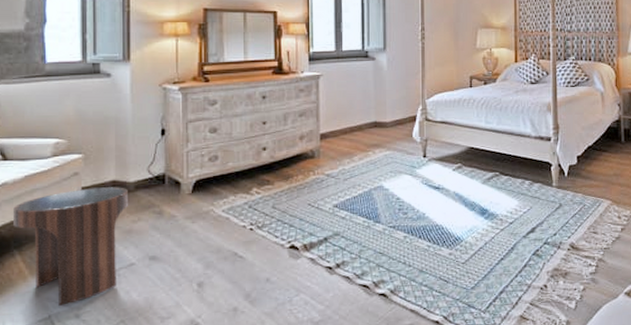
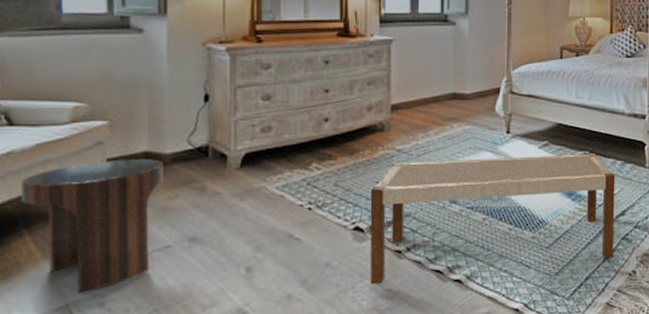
bench: none [303,174,525,298] -> present [370,153,615,285]

